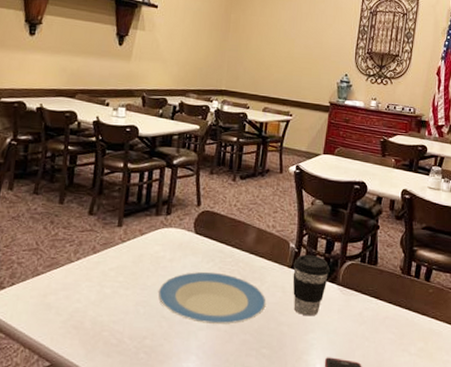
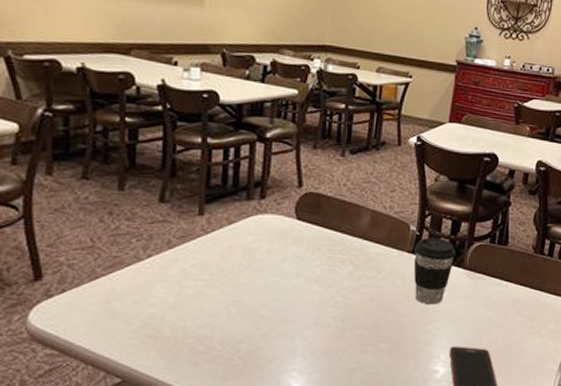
plate: present [157,271,267,325] -> none [253,262,384,322]

